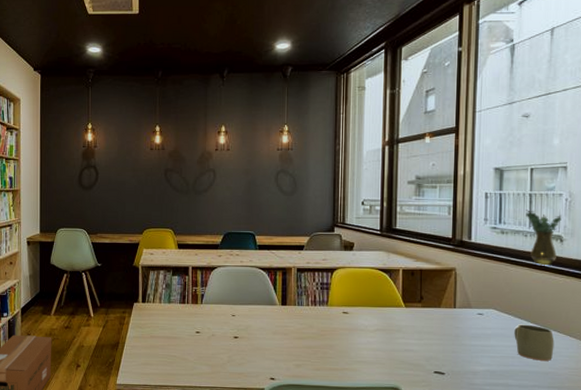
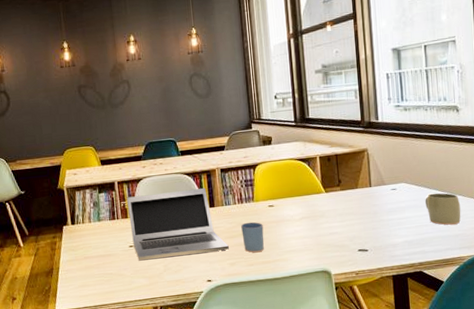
laptop: none [199,283,296,350] -> present [127,187,229,261]
mug: none [311,325,335,358] -> present [241,222,264,253]
vase: present [526,210,562,266] -> none [424,85,456,136]

